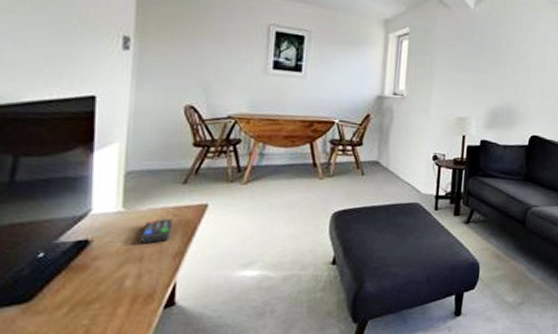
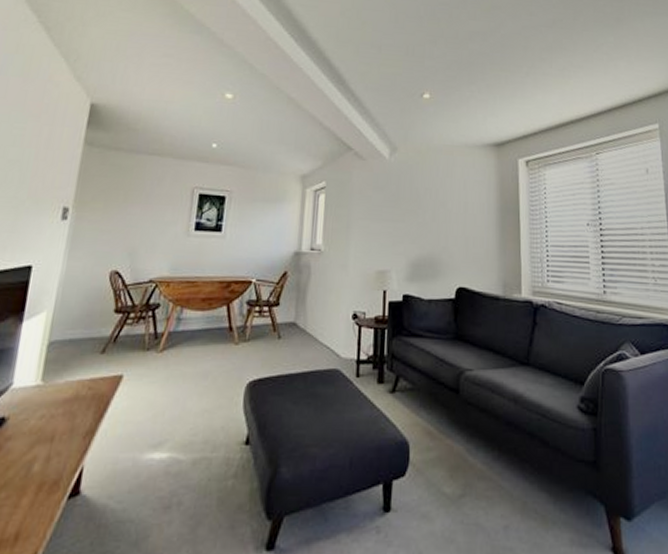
remote control: present [139,219,173,244] -> none [53,393,88,421]

